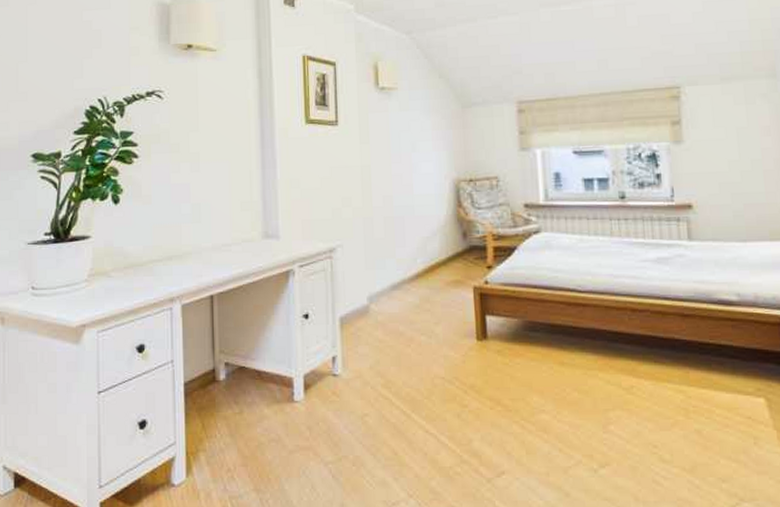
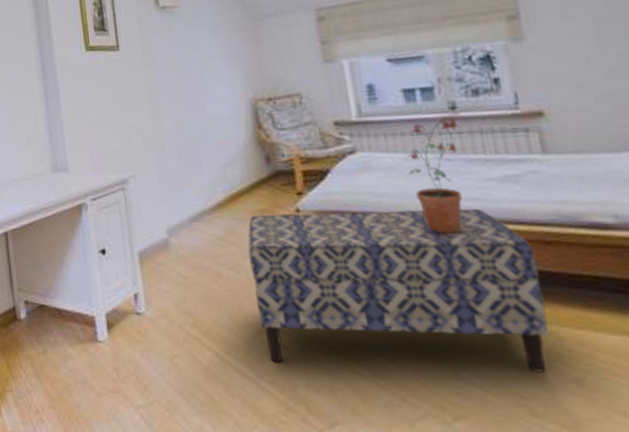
bench: none [440,285,681,425] -> present [248,208,550,373]
potted plant: none [583,205,625,306] -> present [408,117,463,234]

